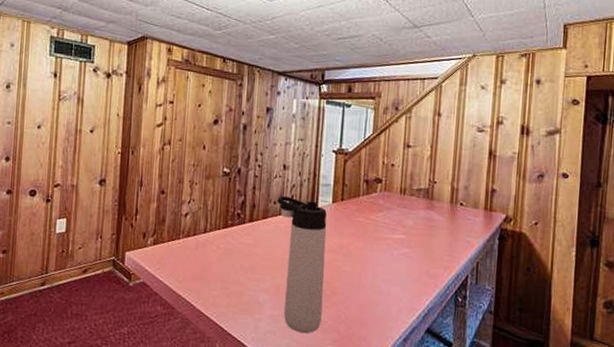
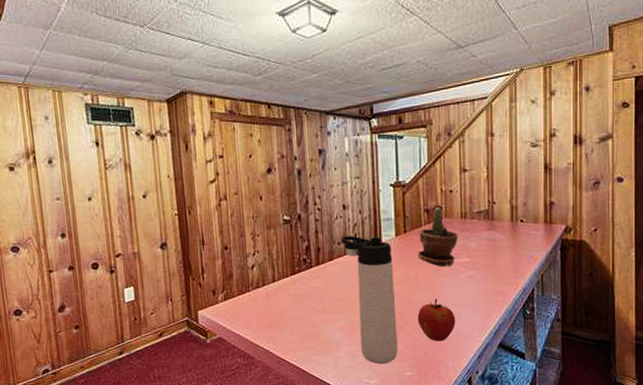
apple: none [345,272,384,318] -> present [417,298,455,342]
potted plant: none [352,178,395,241] -> present [417,206,458,267]

